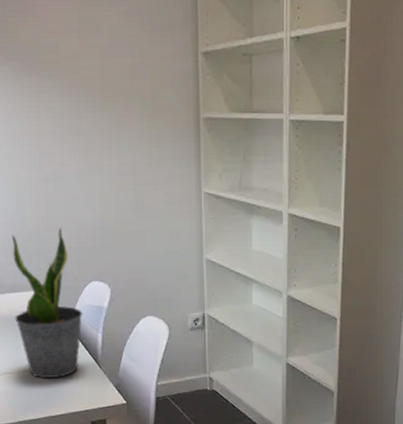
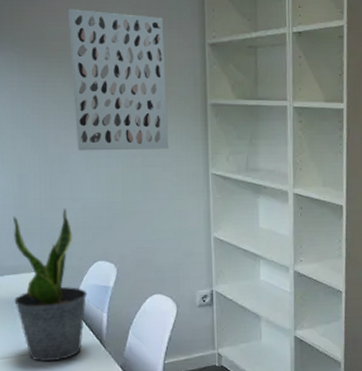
wall art: none [60,18,161,169] -> present [68,9,168,151]

